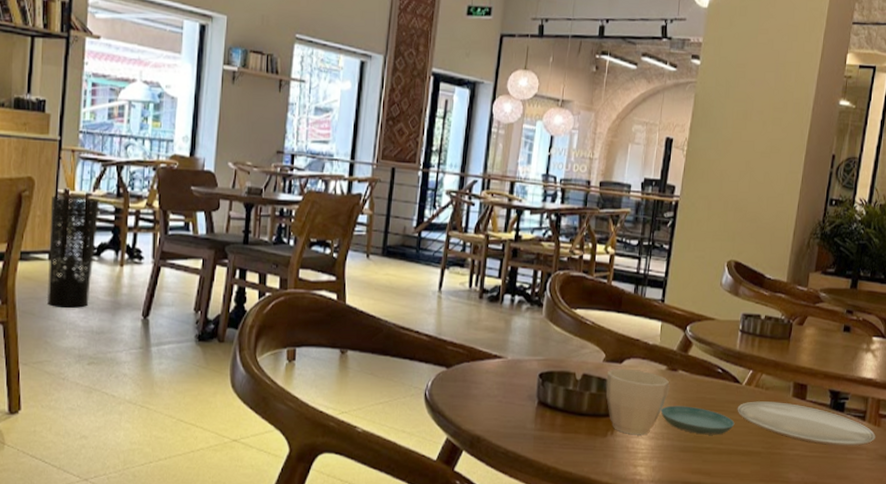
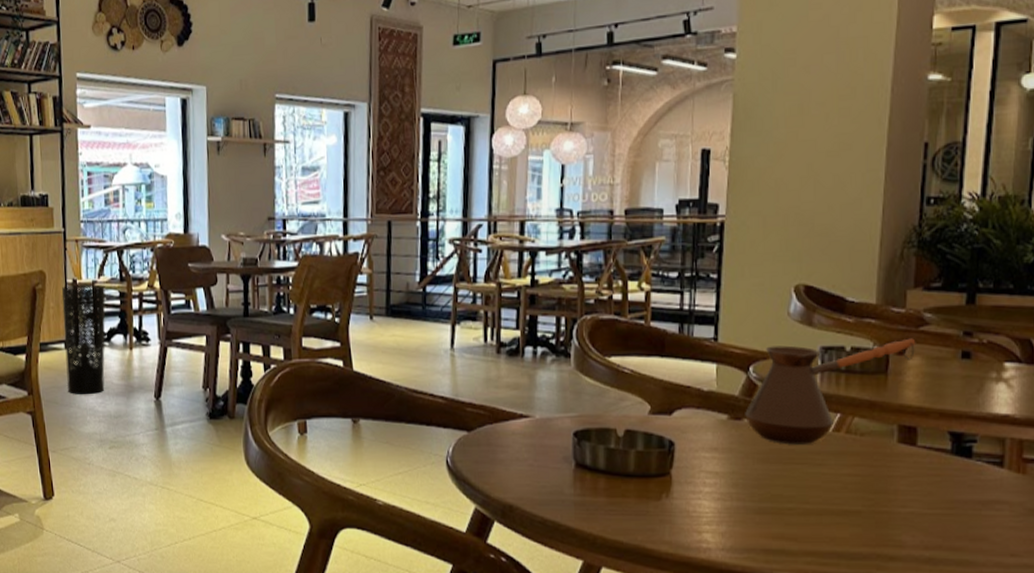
cup: present [606,368,670,435] -> none [654,420,734,497]
saucer: present [660,405,735,435] -> none [725,460,823,493]
cooking utensil: none [680,310,813,395] -> present [745,338,916,445]
plate: present [737,401,876,447] -> none [824,450,1021,501]

